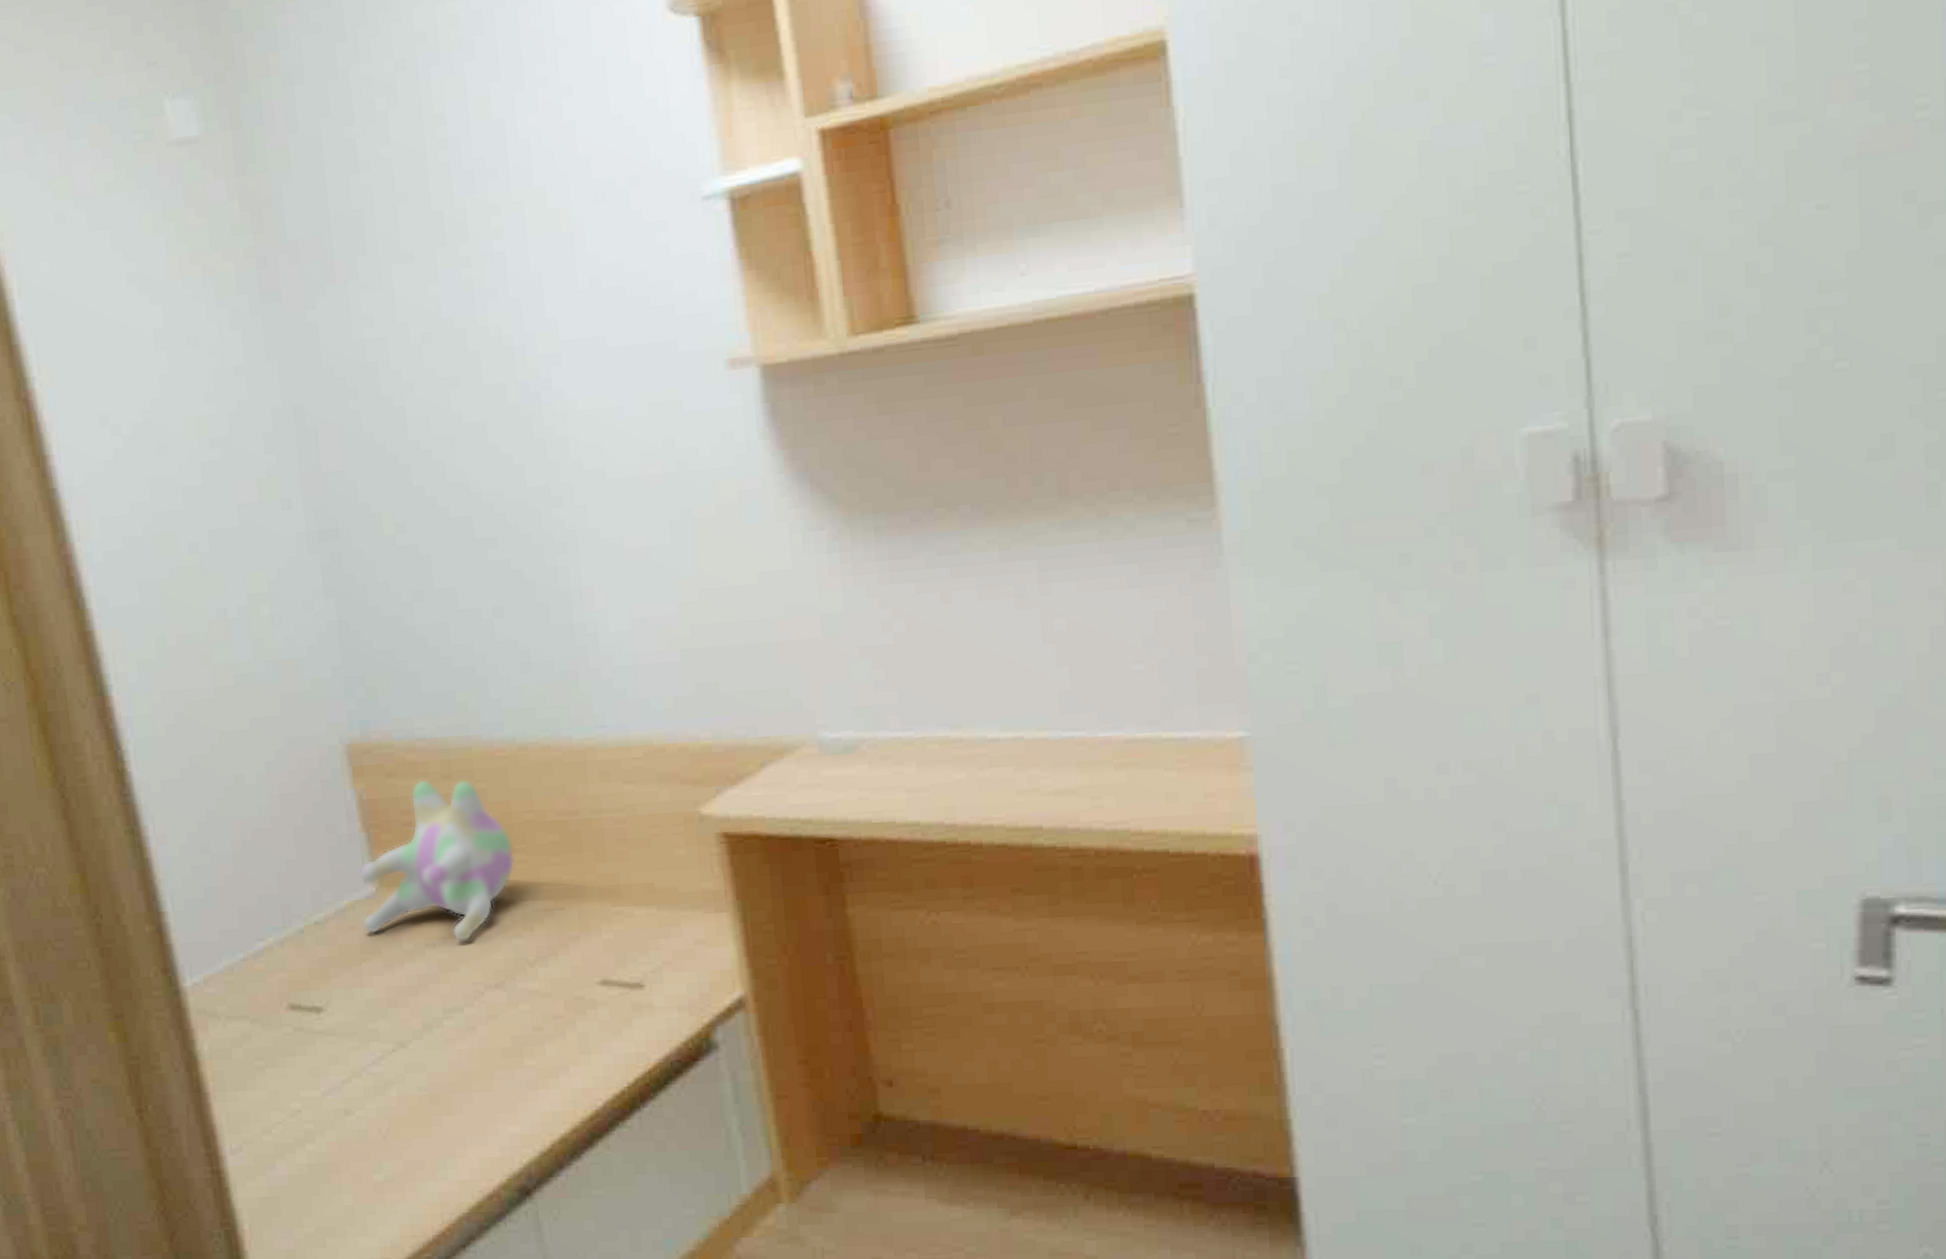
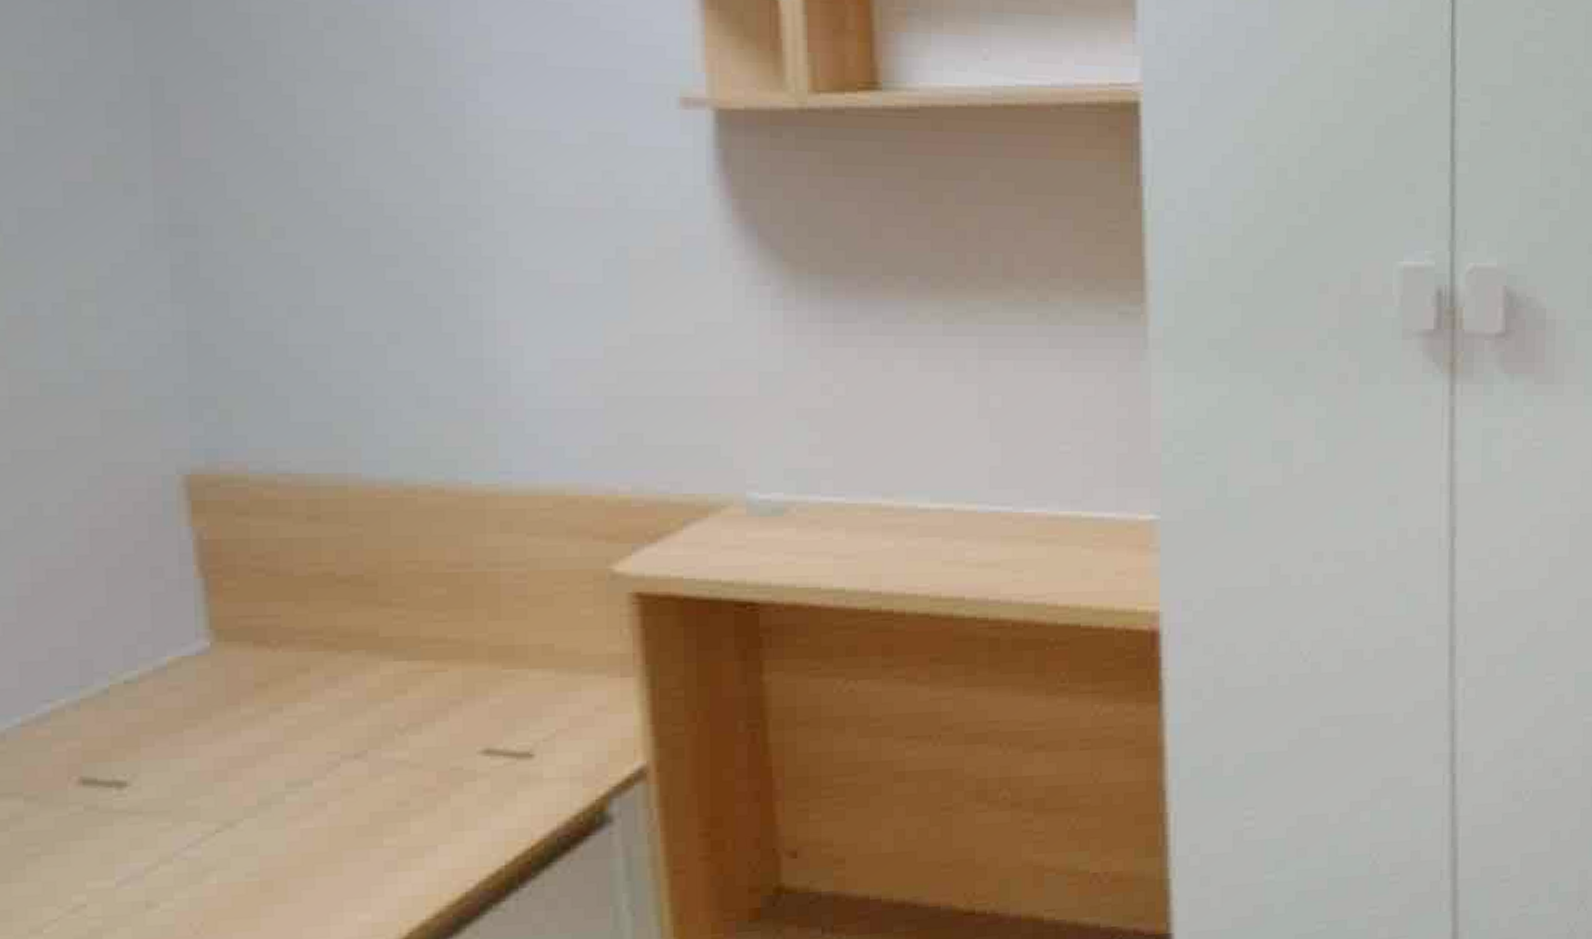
plush toy: present [358,779,515,943] -> none [188,520,391,707]

